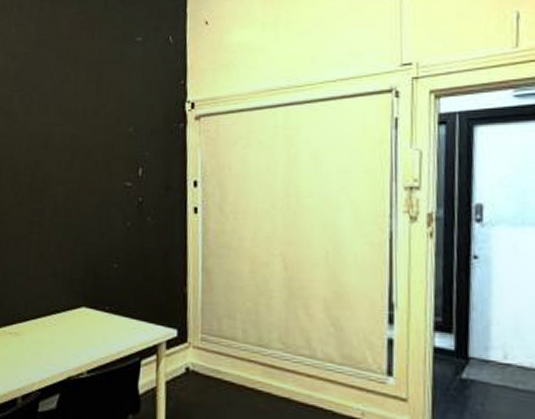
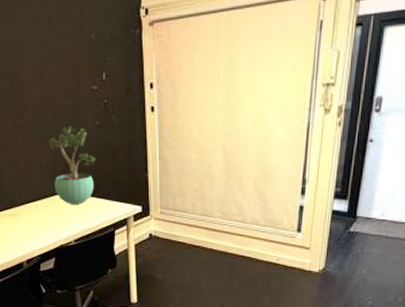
potted plant: none [67,226,123,324] -> present [48,126,96,204]

